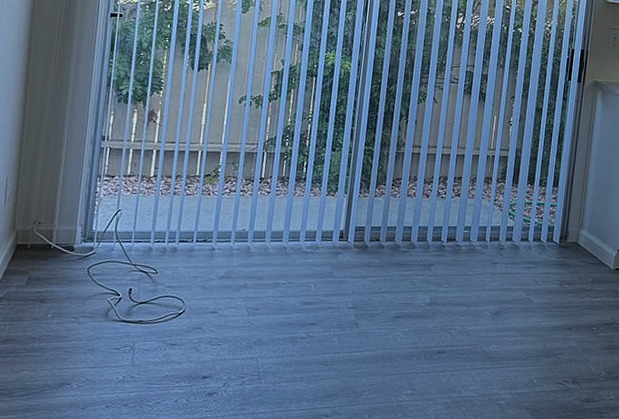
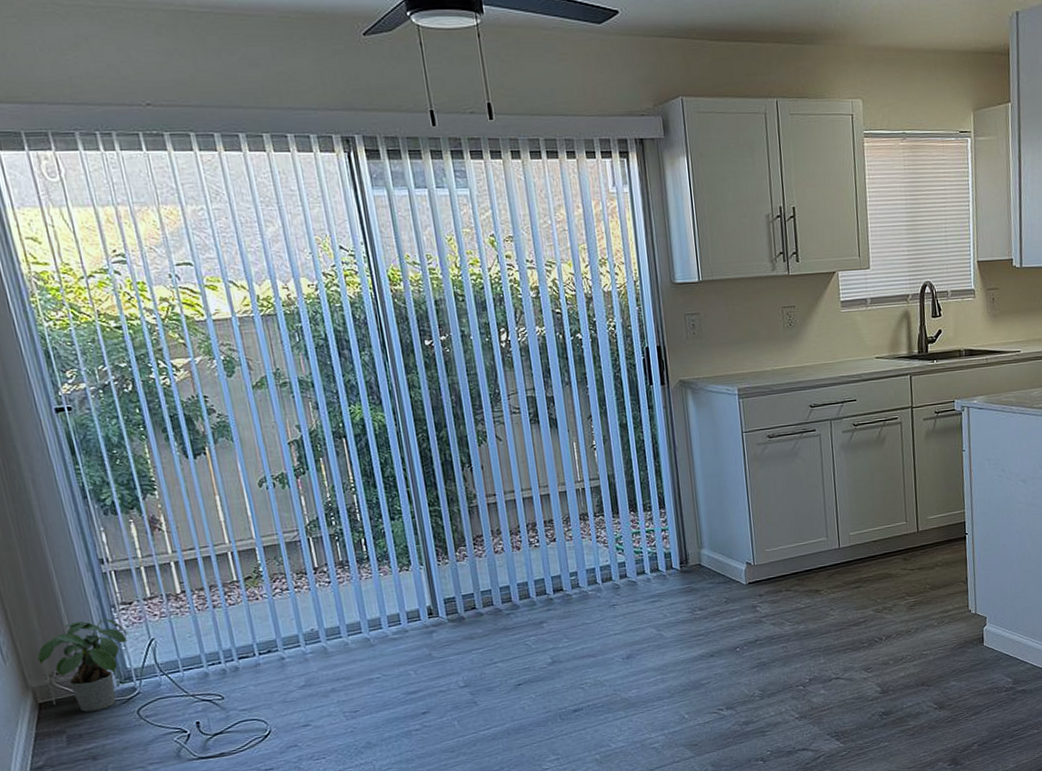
potted plant: none [29,183,104,261] -> present [36,618,129,712]

